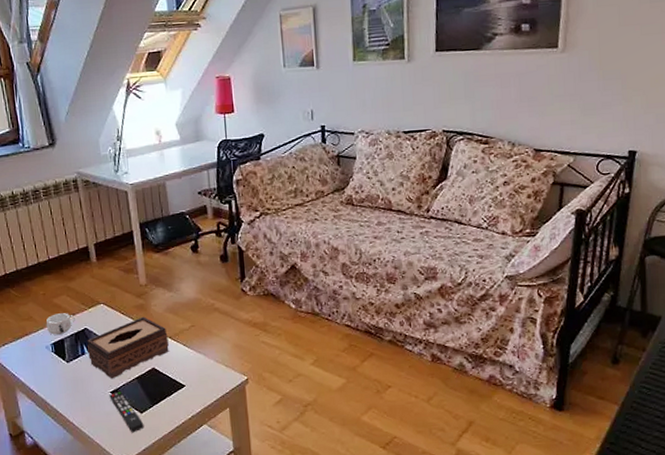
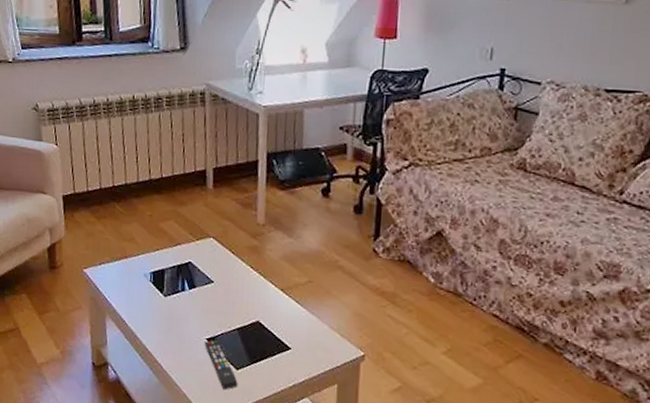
mug: present [46,313,75,335] -> none [148,239,180,264]
tissue box: present [87,316,169,379] -> none [188,260,280,325]

